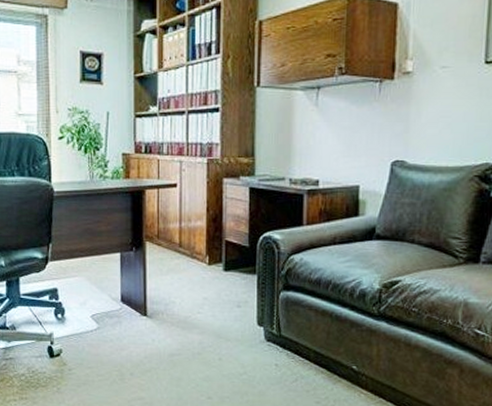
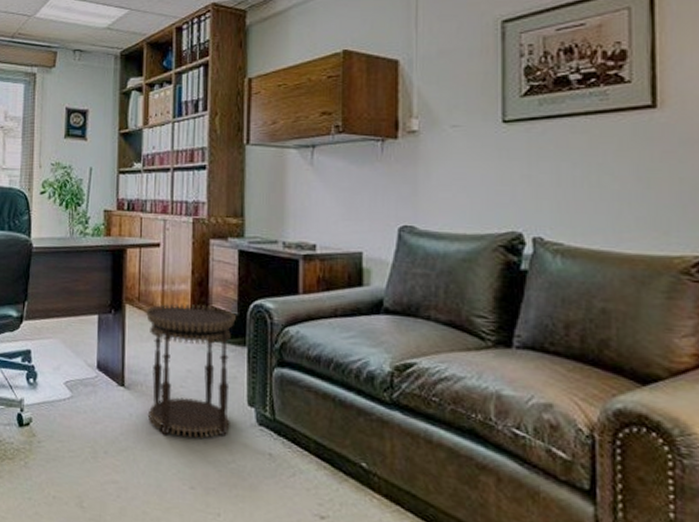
side table: none [164,239,247,357] -> present [145,303,236,438]

